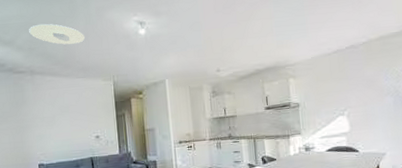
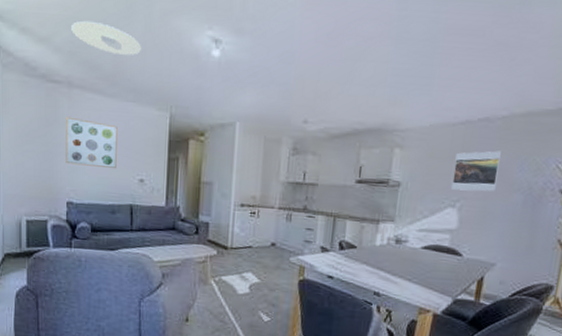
wall art: none [31,97,76,134] -> present [66,116,118,169]
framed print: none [336,67,371,102] -> present [451,151,501,192]

